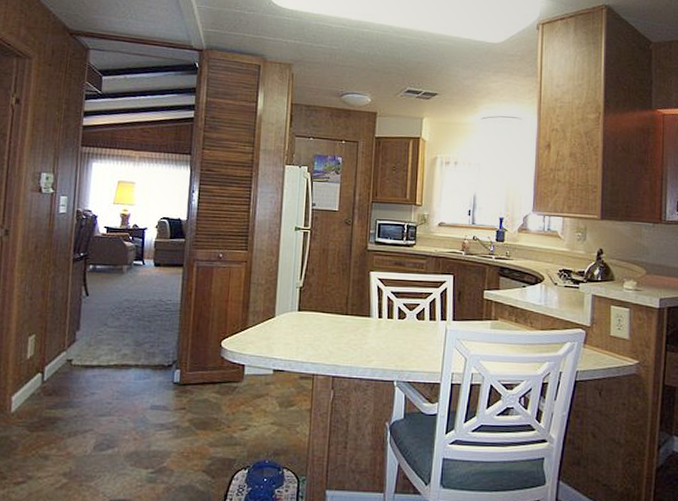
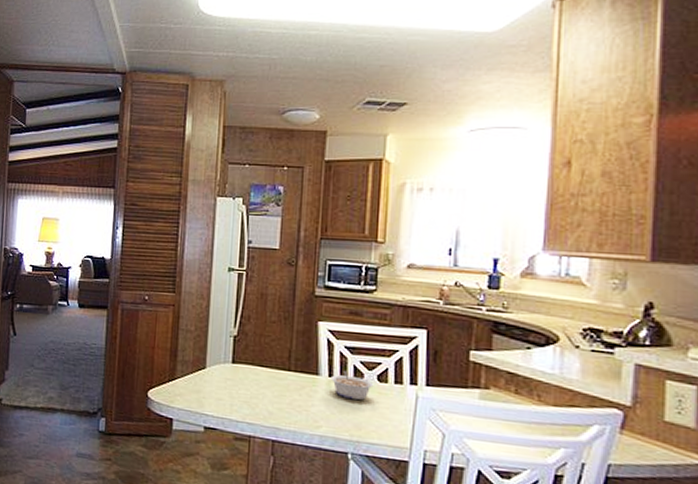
legume: none [380,311,414,336] -> present [330,370,374,401]

